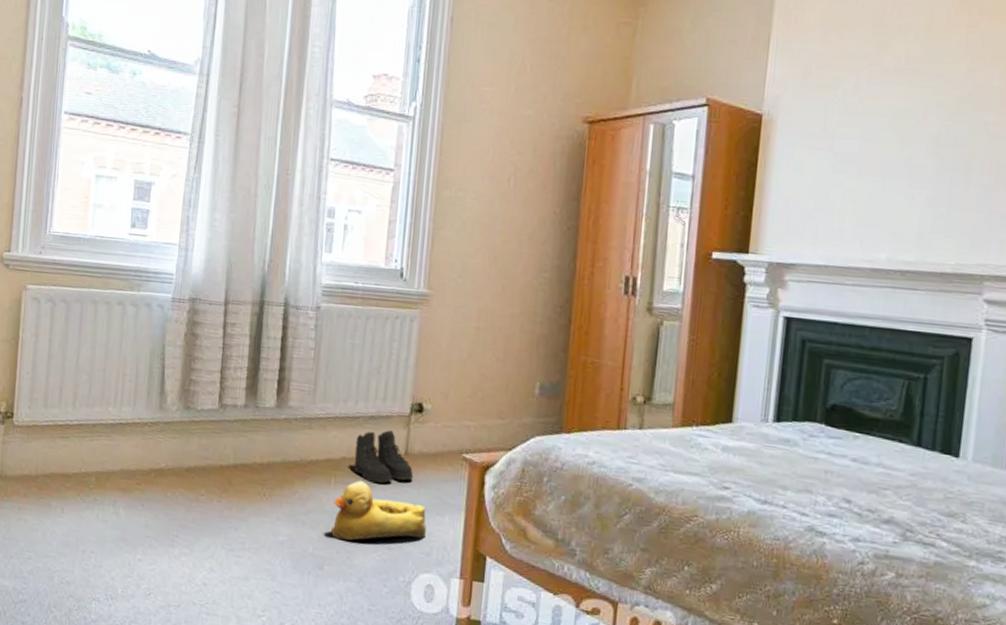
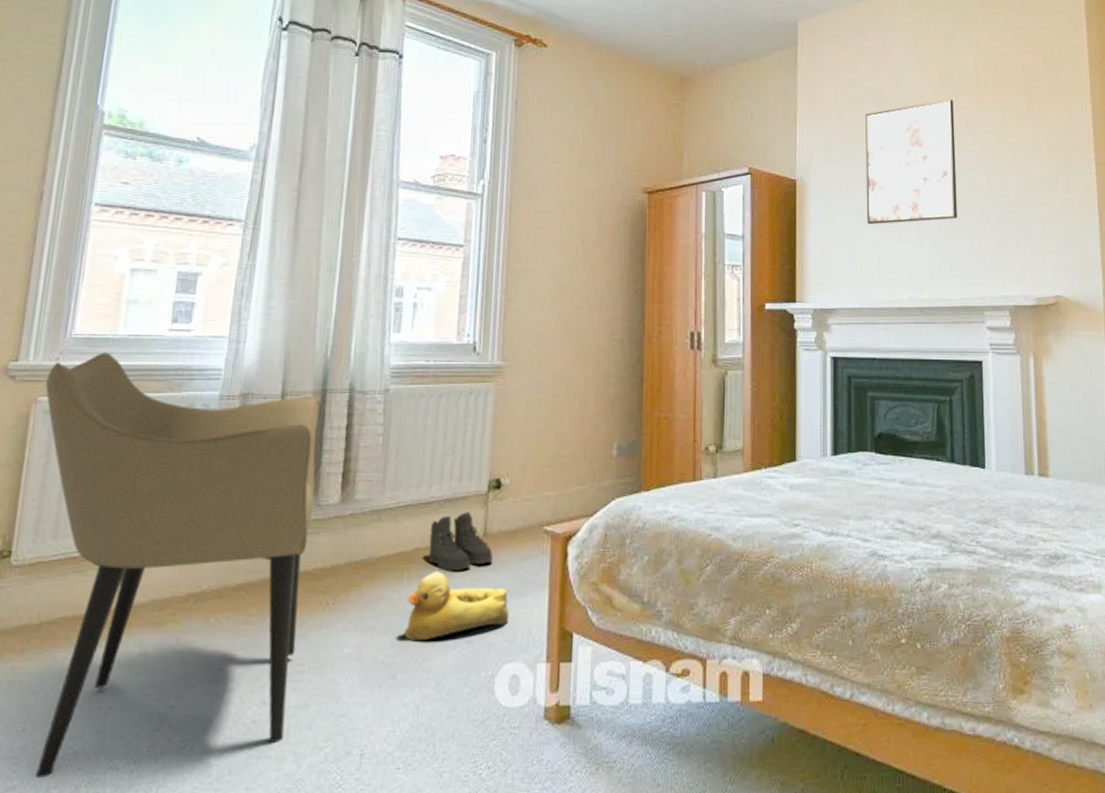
armchair: none [32,250,257,605] -> present [35,352,319,778]
wall art: none [844,20,979,171] -> present [865,98,957,225]

